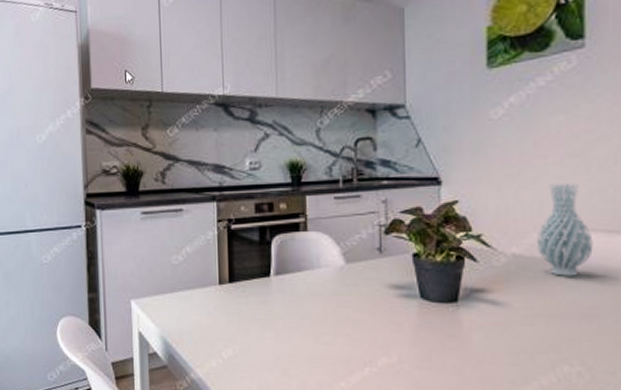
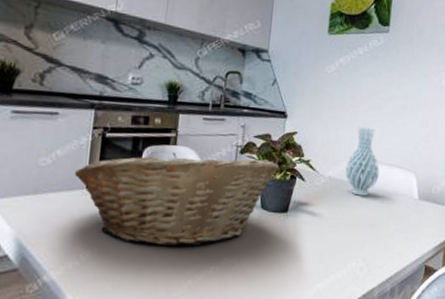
fruit basket: none [206,239,439,343] -> present [75,152,280,246]

